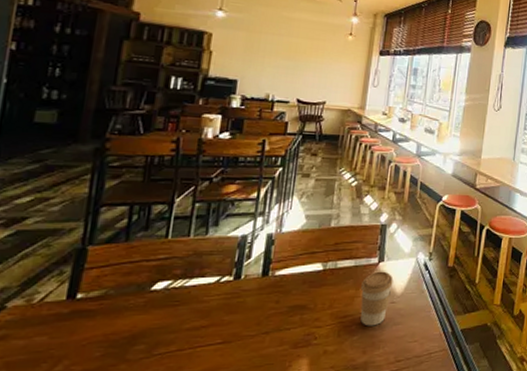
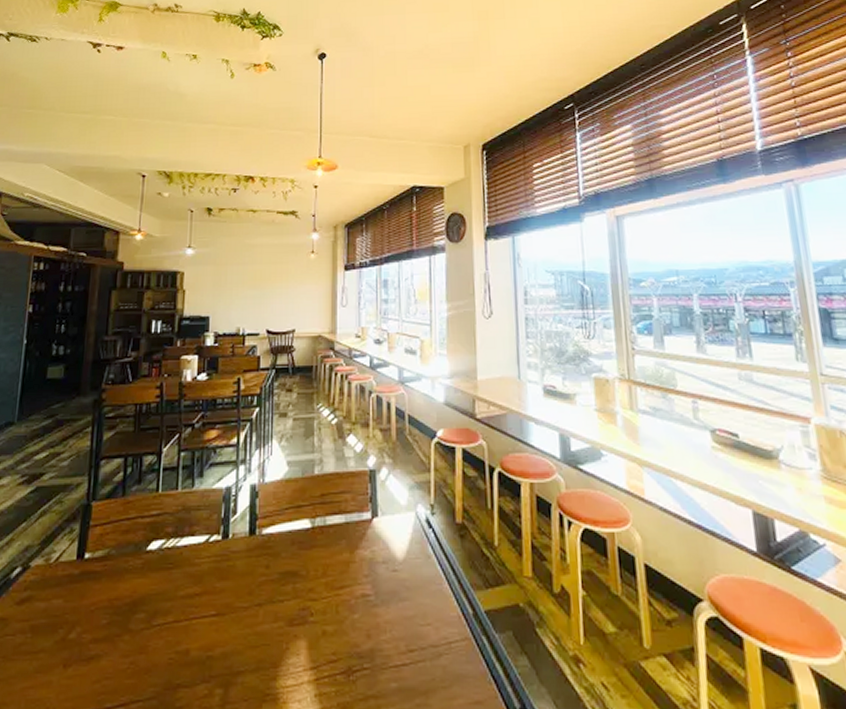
coffee cup: present [360,271,393,326] -> none [356,529,392,602]

